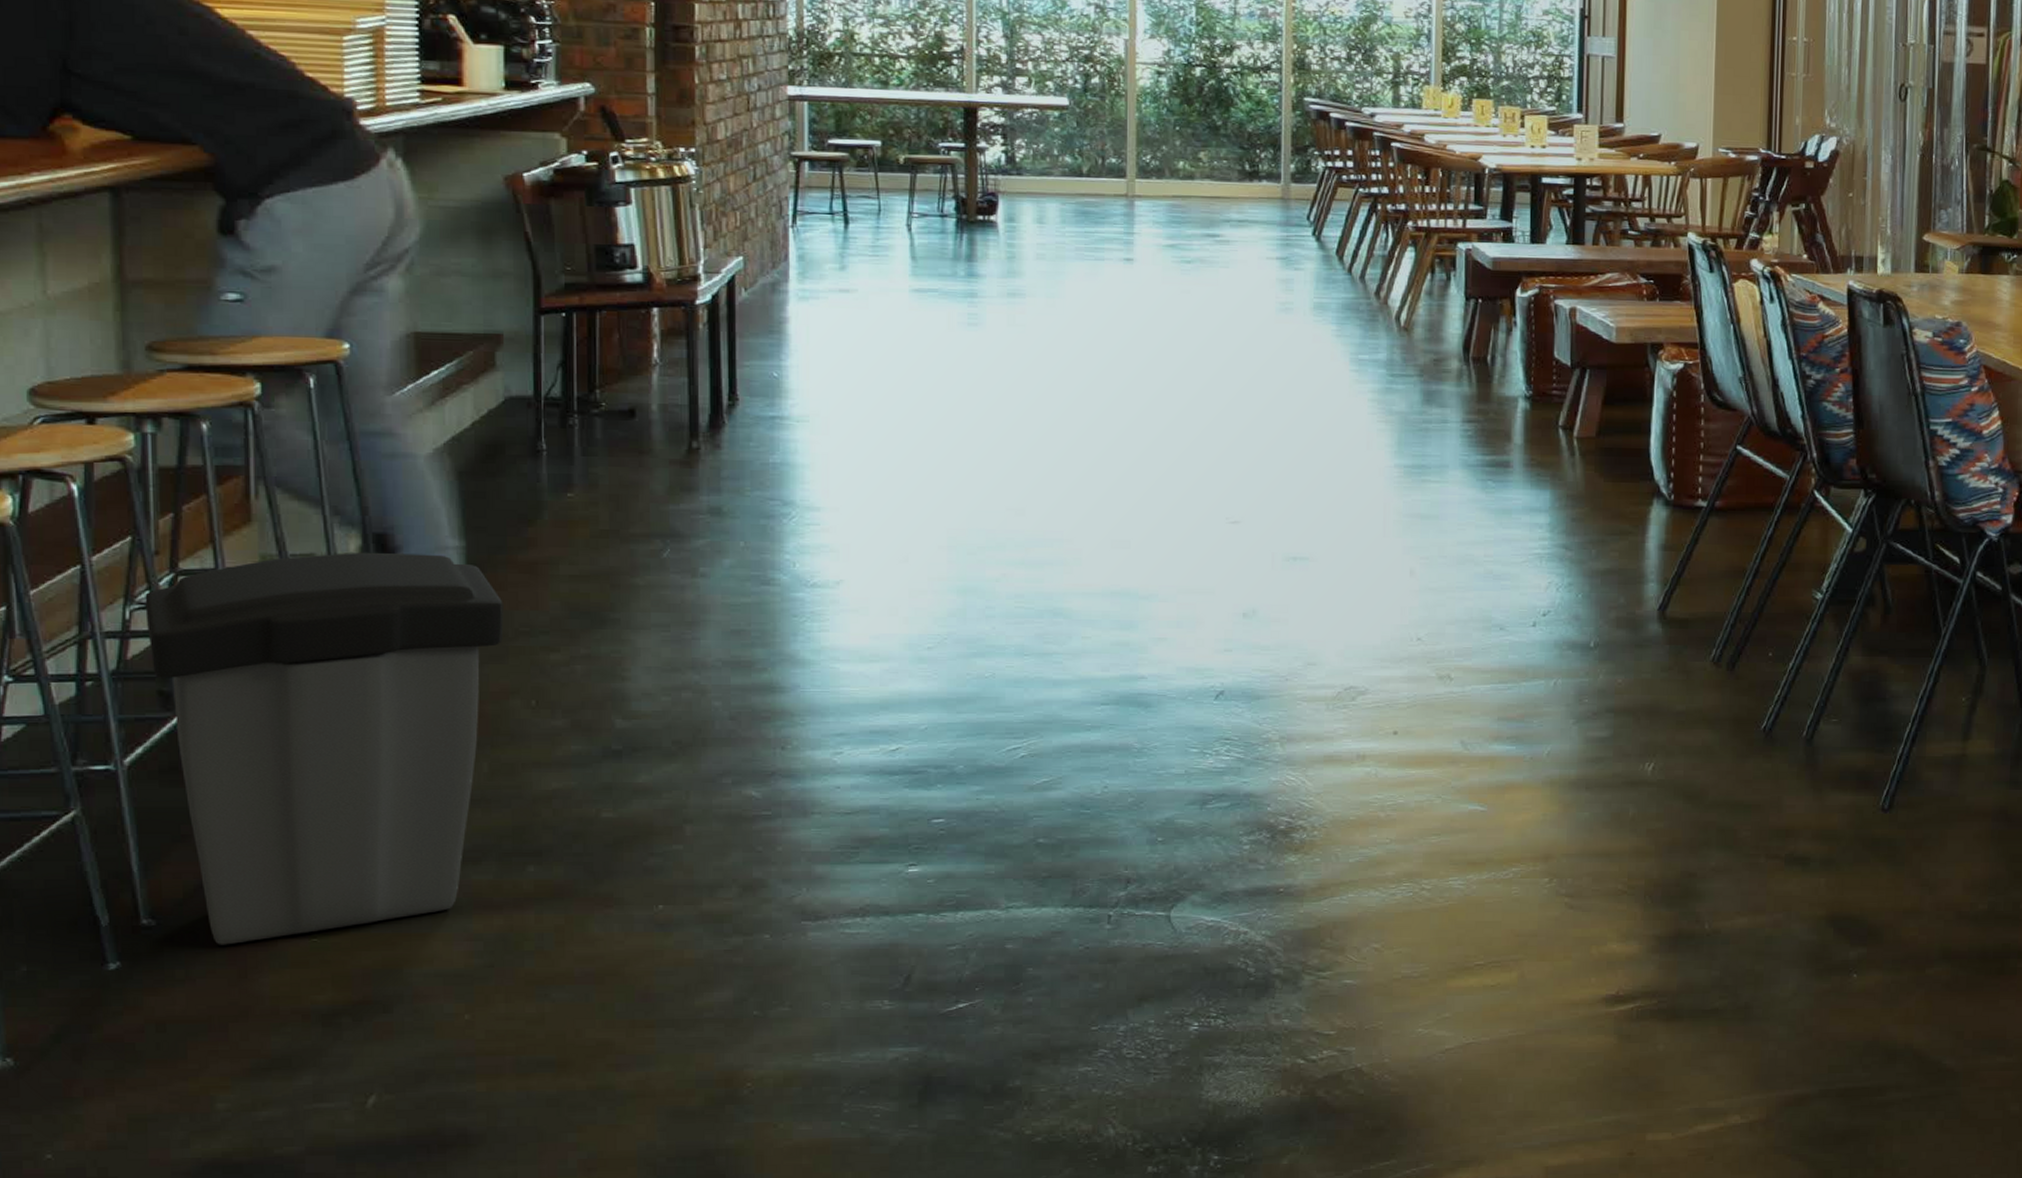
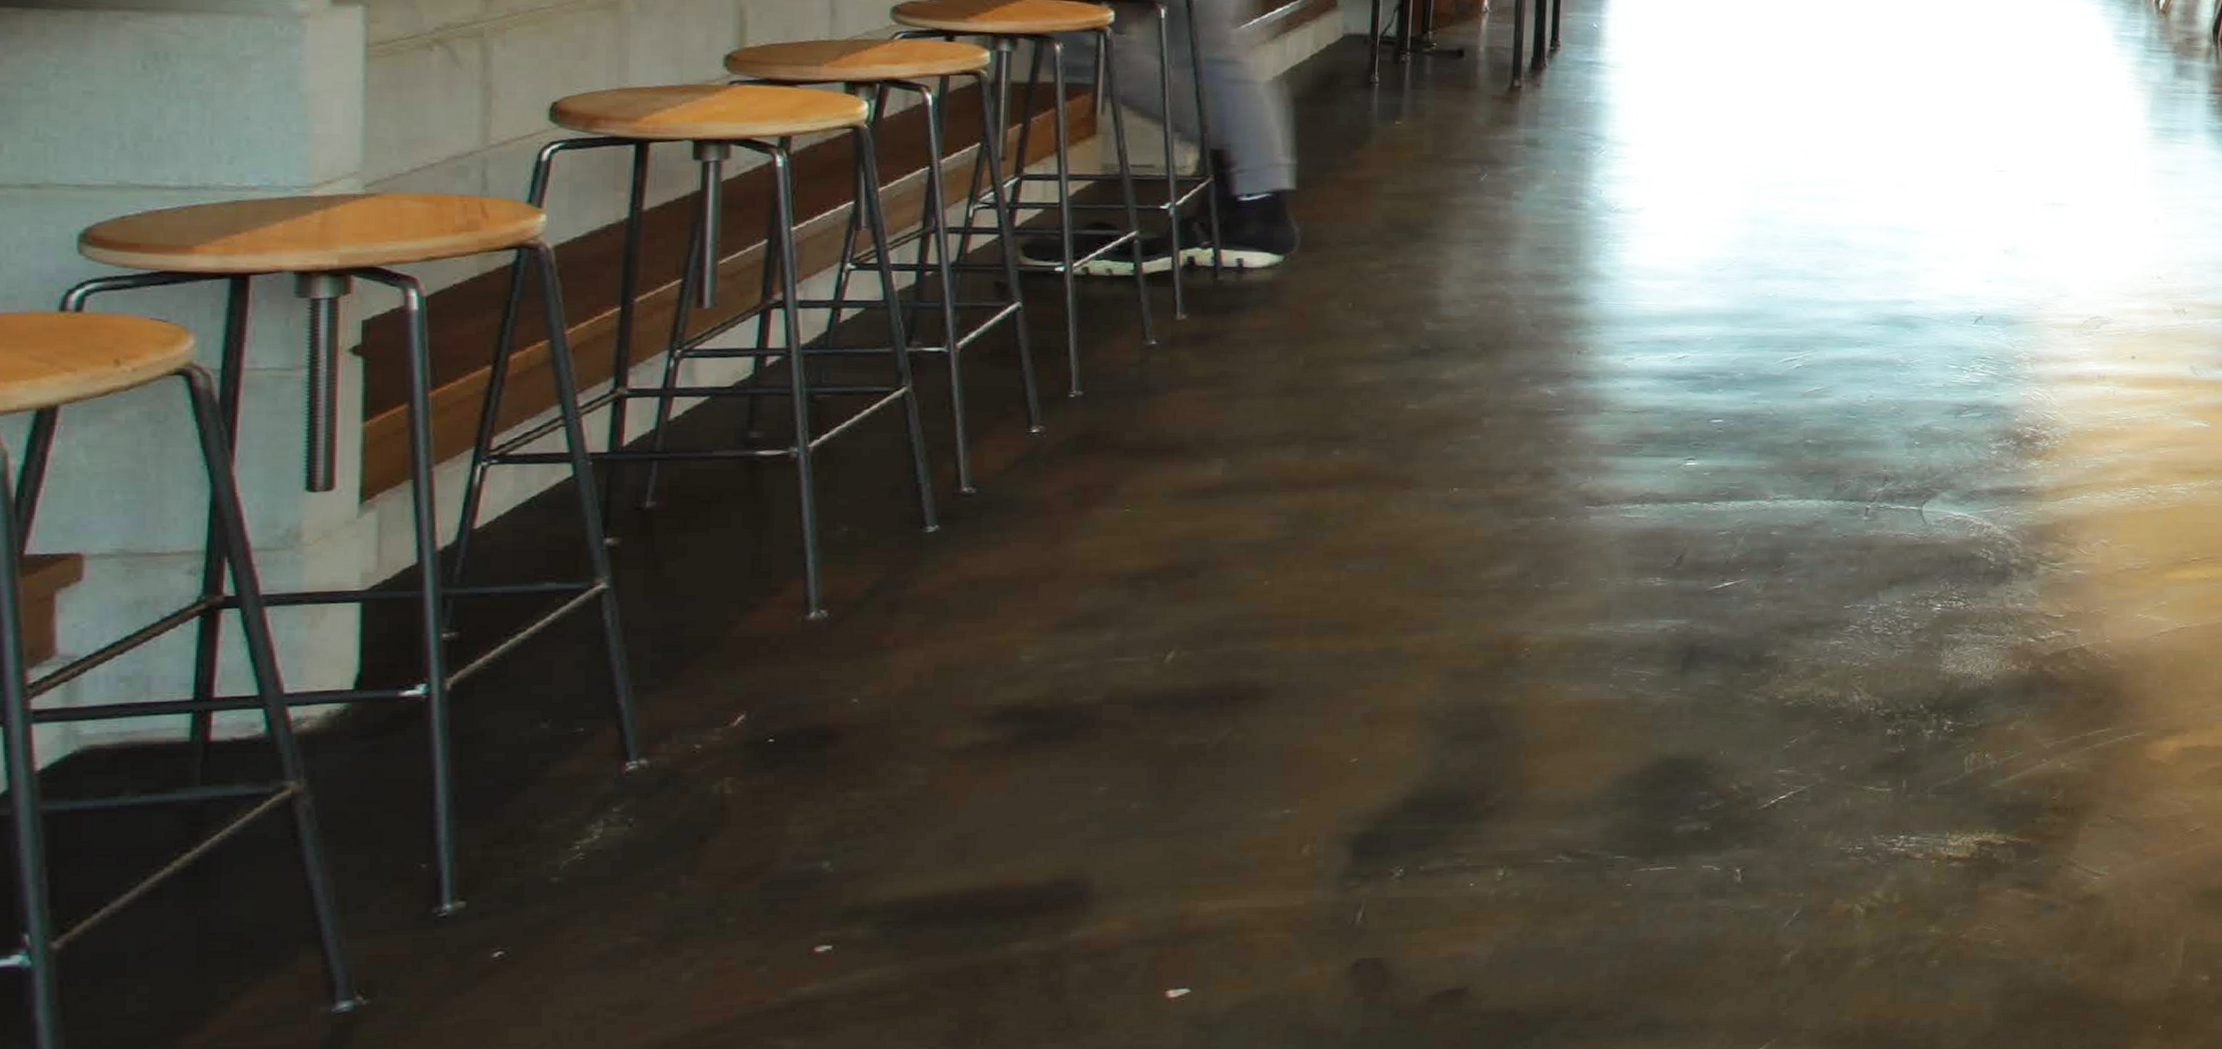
trash can: present [145,552,504,945] -> none [988,165,1329,513]

